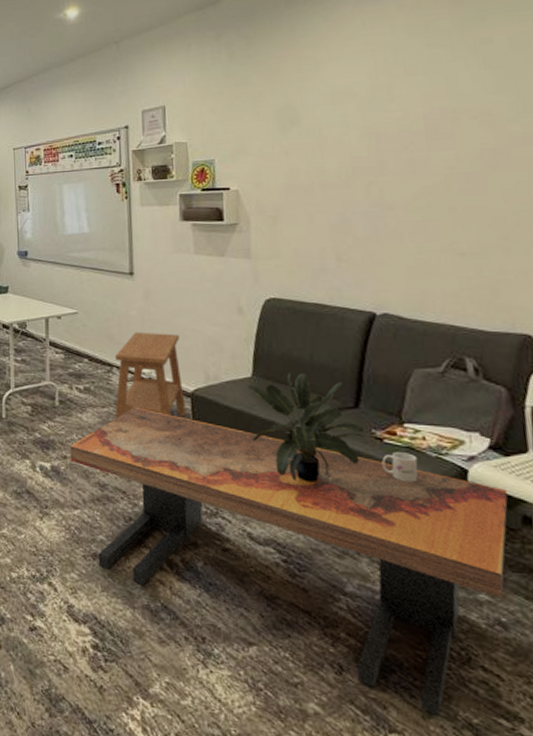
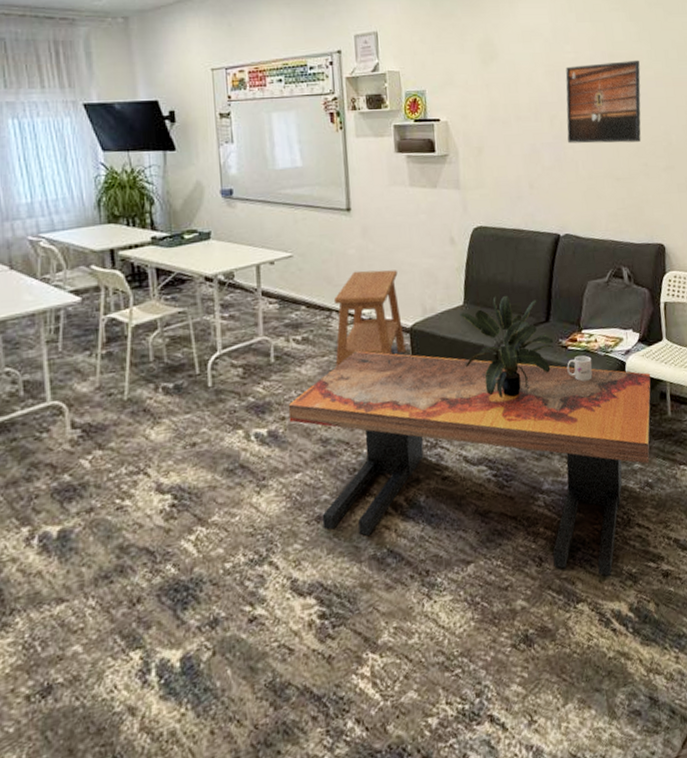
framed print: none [388,113,500,213] -> present [565,60,641,144]

